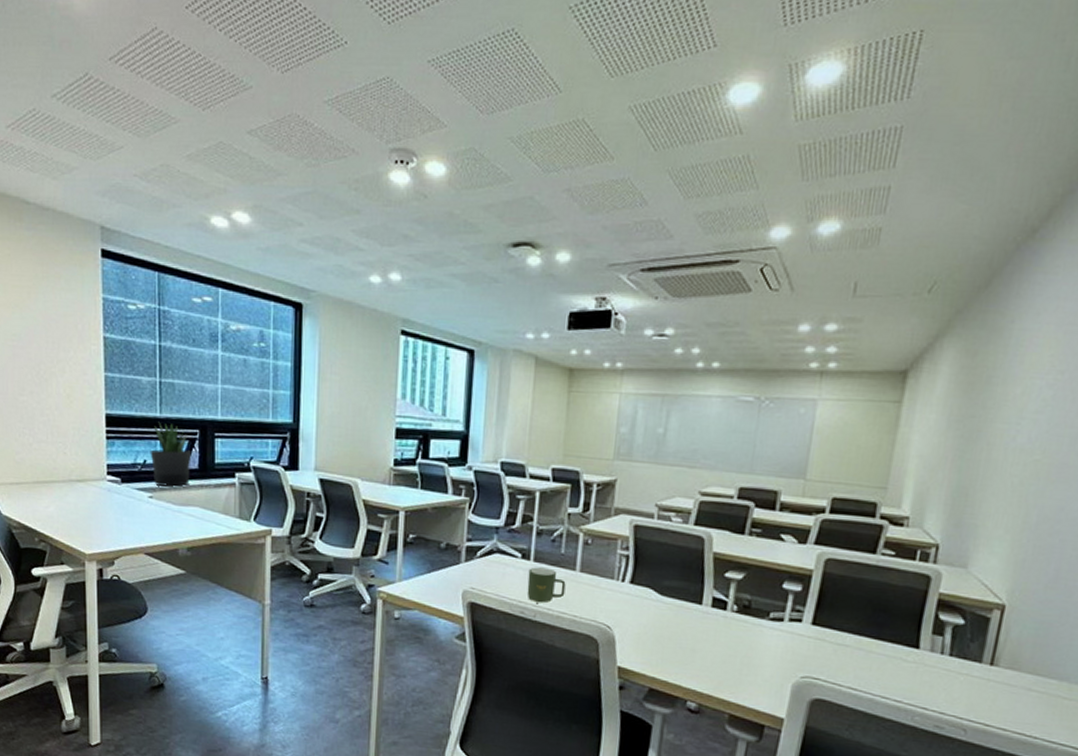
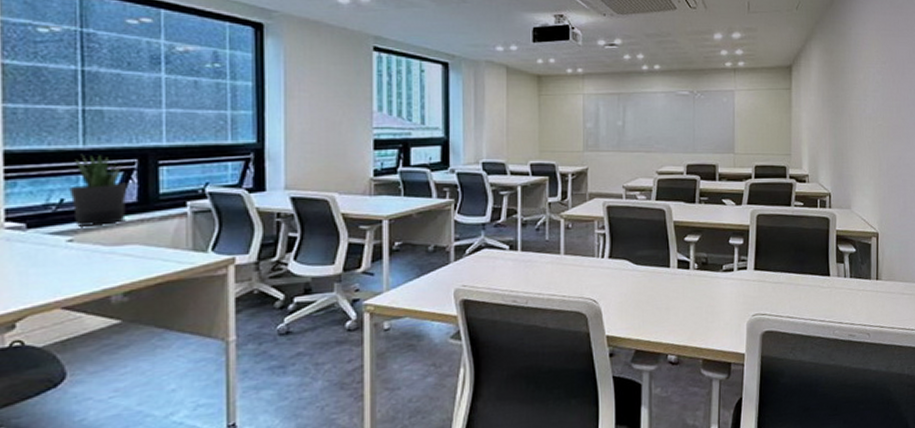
mug: present [527,567,566,604] -> none [517,255,553,290]

